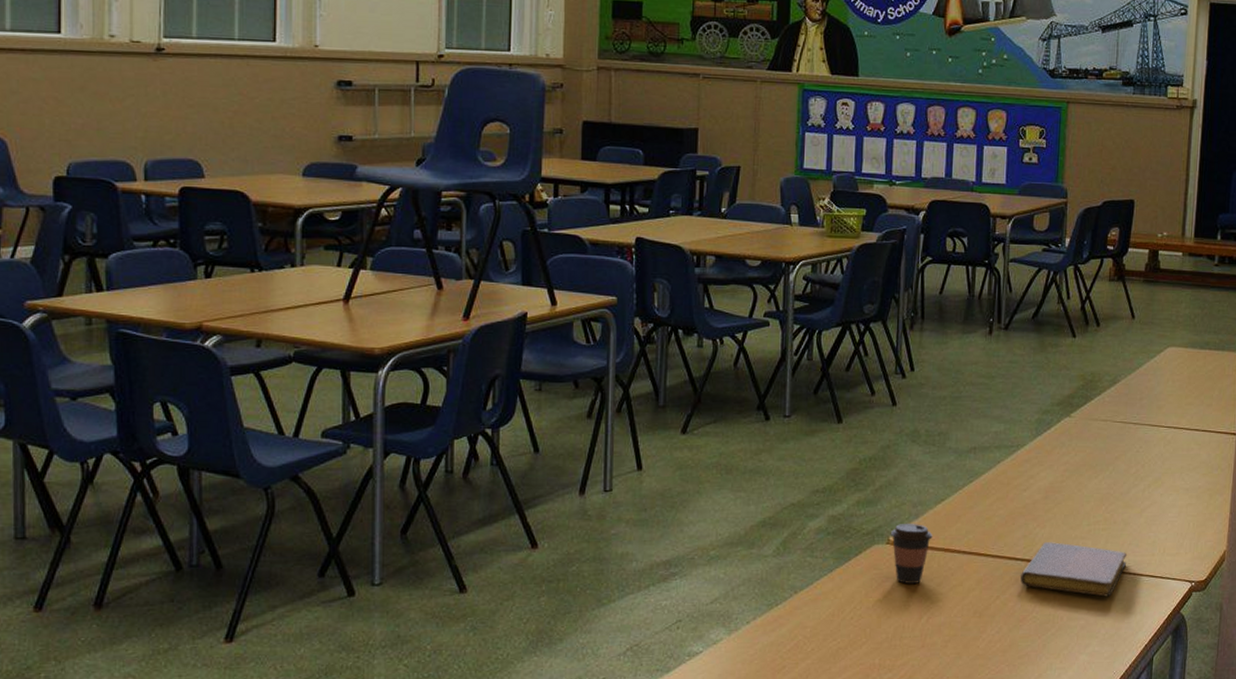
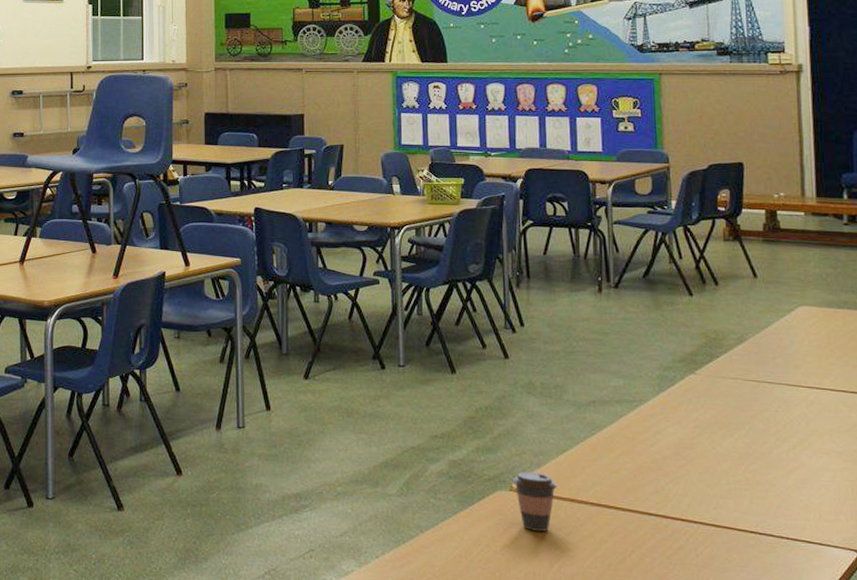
notebook: present [1020,542,1128,597] -> none [656,499,777,560]

